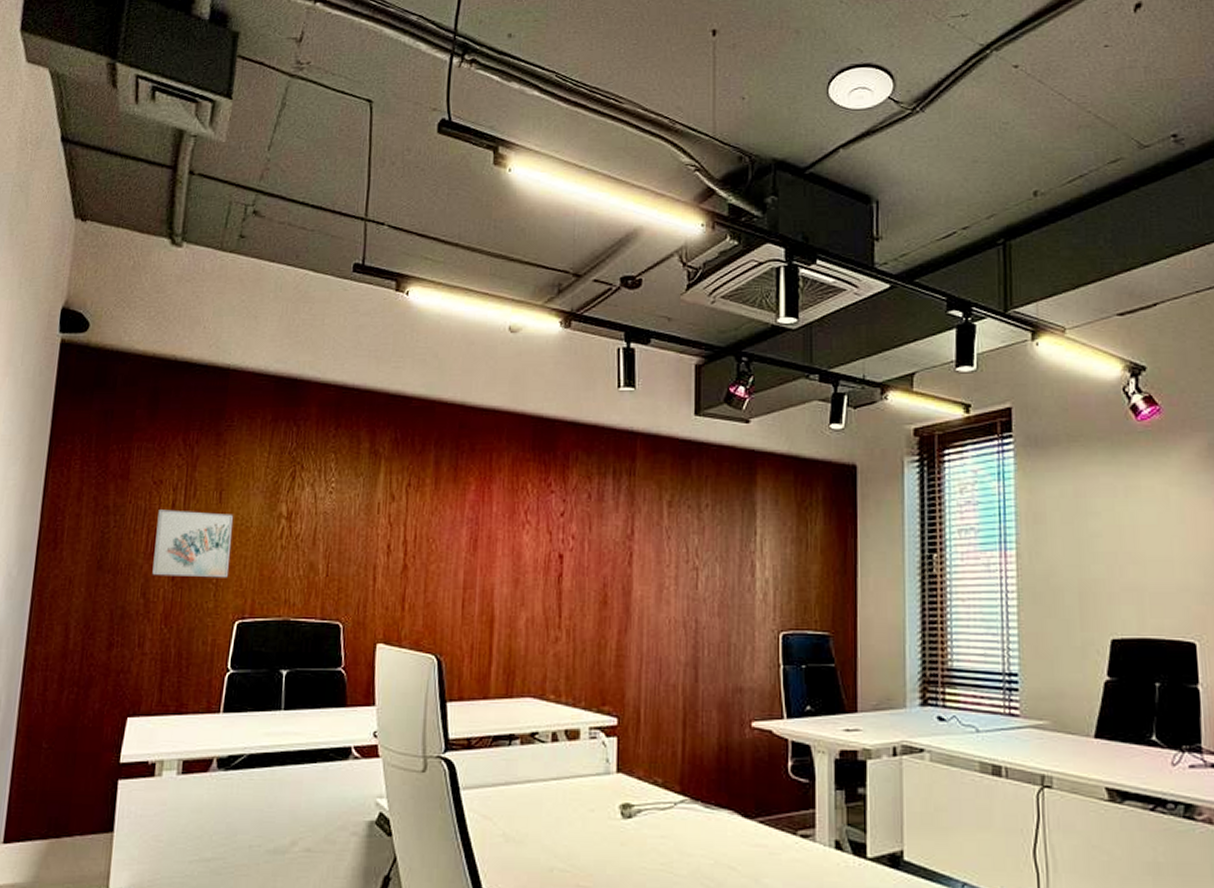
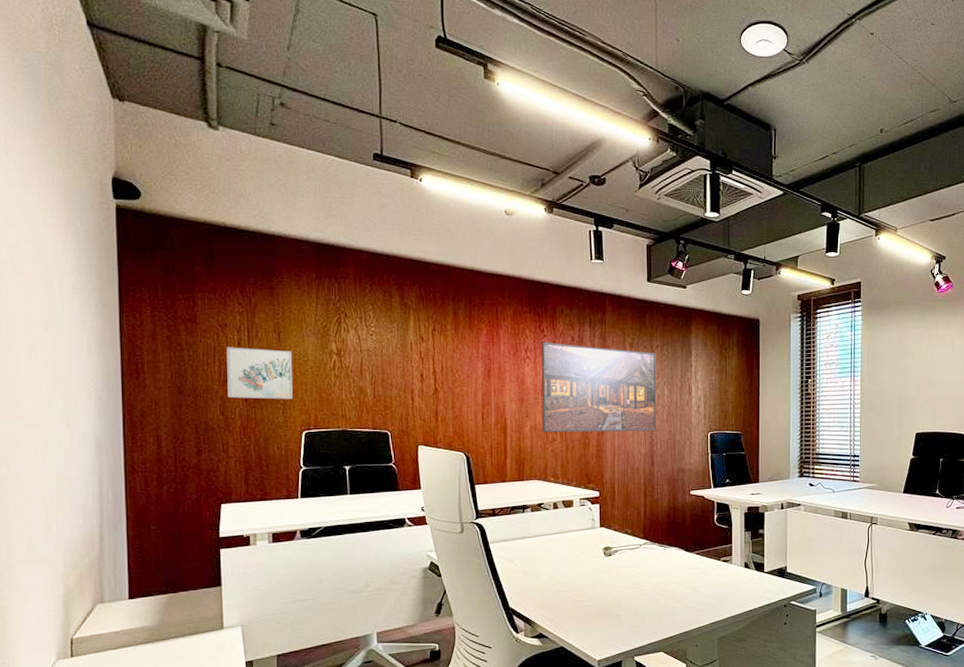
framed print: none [542,500,705,630] -> present [541,342,657,433]

